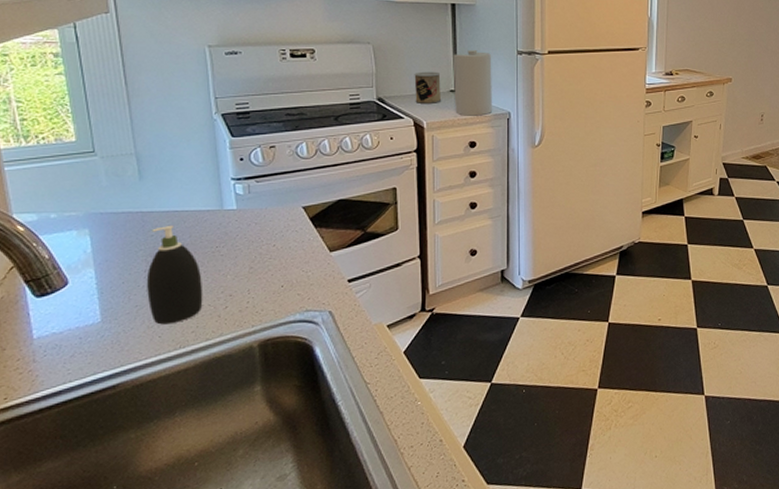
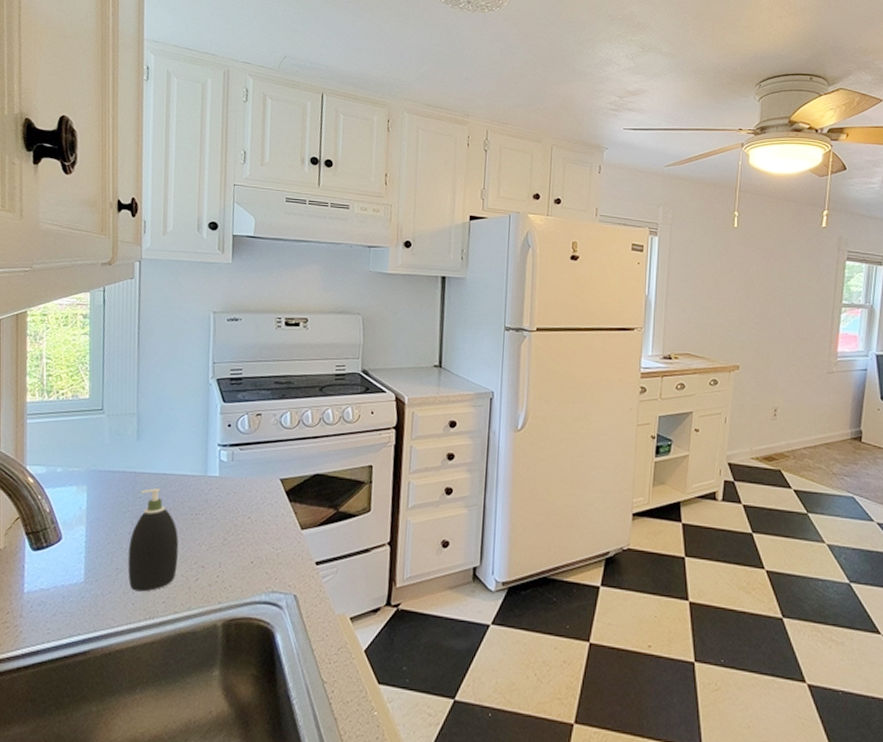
tin can: present [414,71,442,105] -> none [399,344,426,379]
paper towel holder: present [453,50,493,116] -> none [437,324,478,394]

